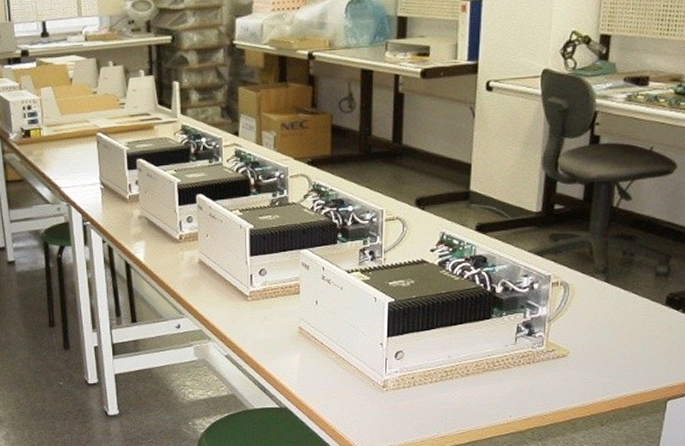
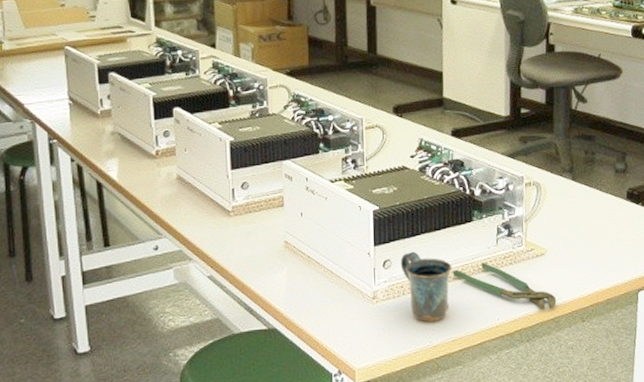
mug: none [413,344,466,413] -> present [400,251,452,322]
pliers: none [466,359,575,411] -> present [452,262,557,310]

